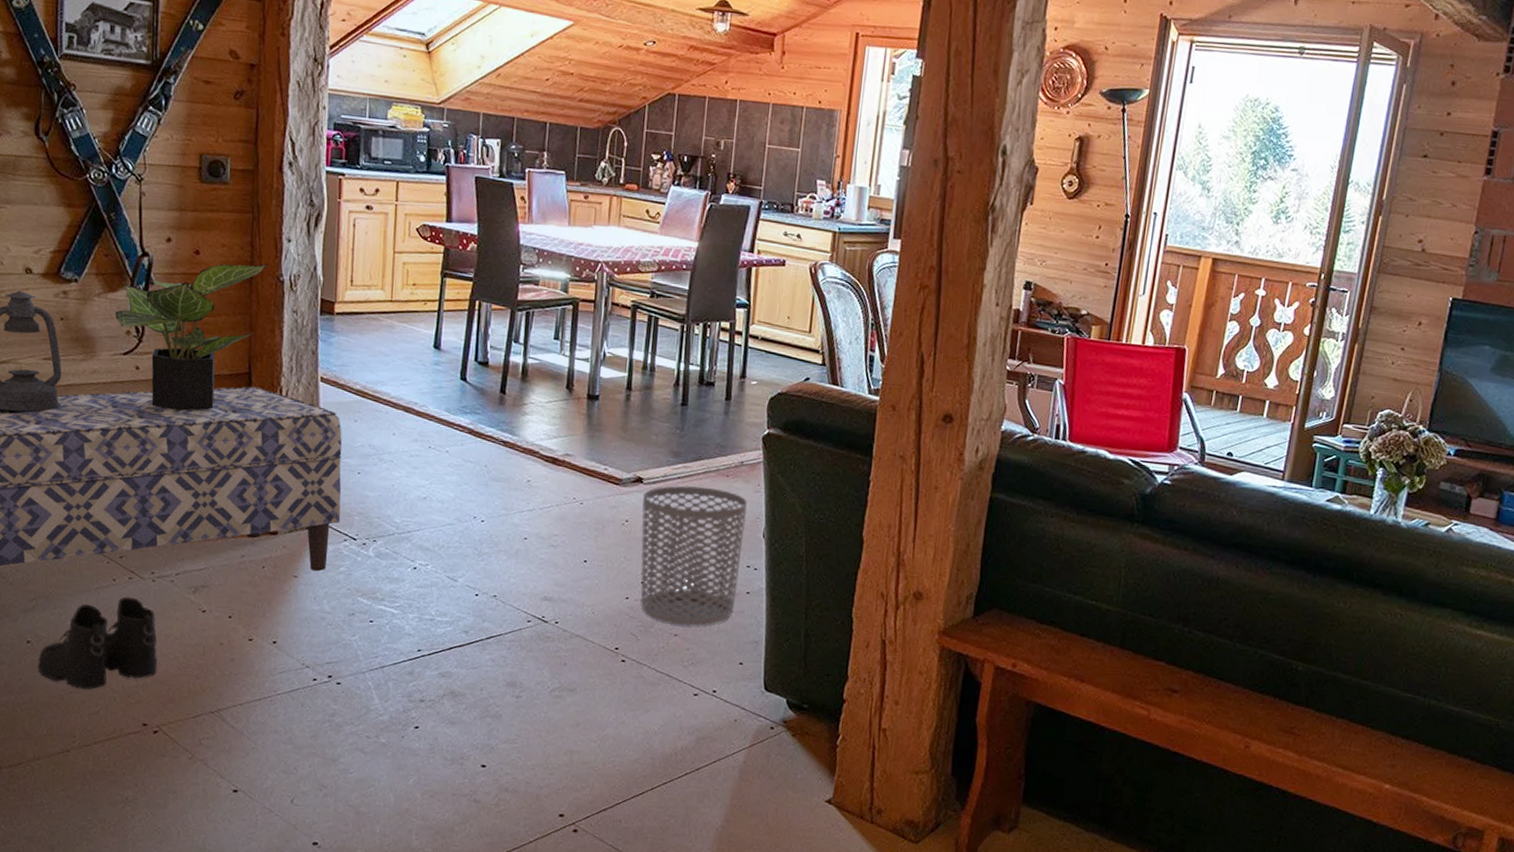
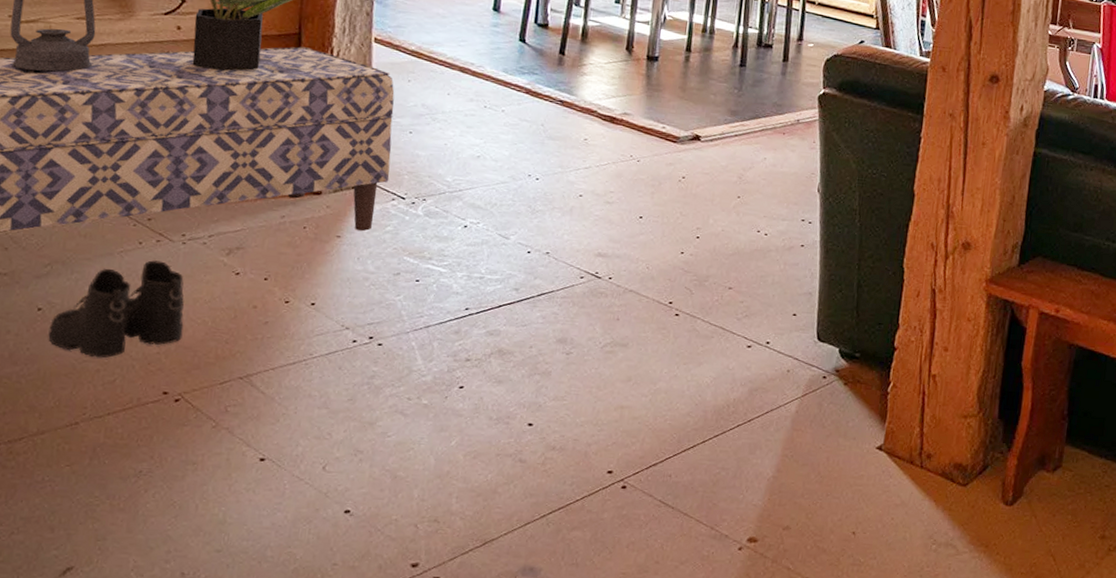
waste bin: present [640,485,747,626] -> none [695,142,803,279]

